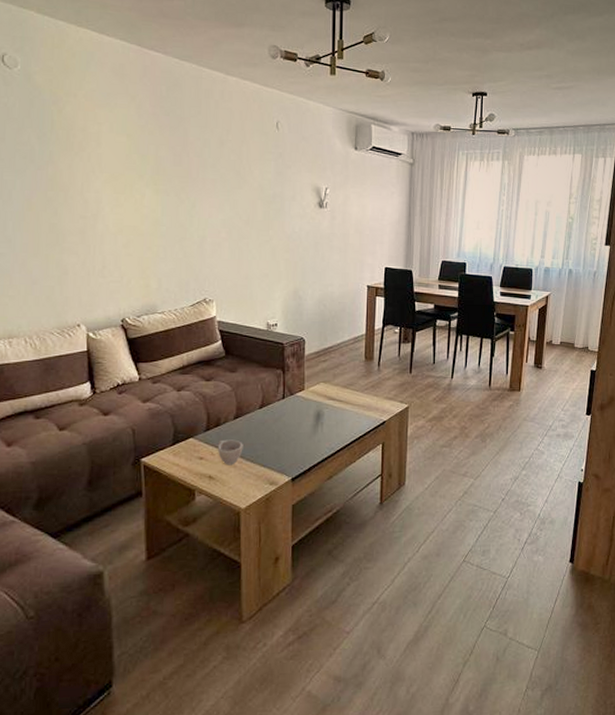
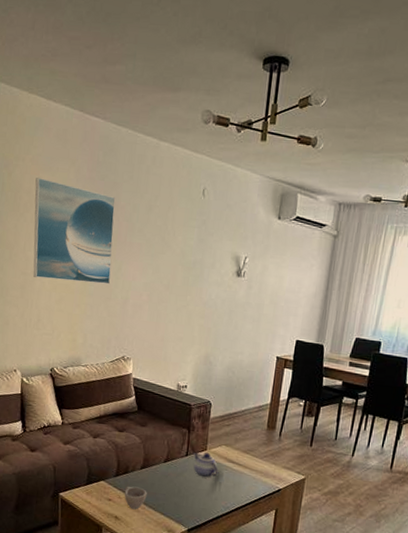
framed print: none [90,114,185,224] -> present [33,178,116,285]
teapot: none [290,393,320,420] -> present [193,453,219,478]

